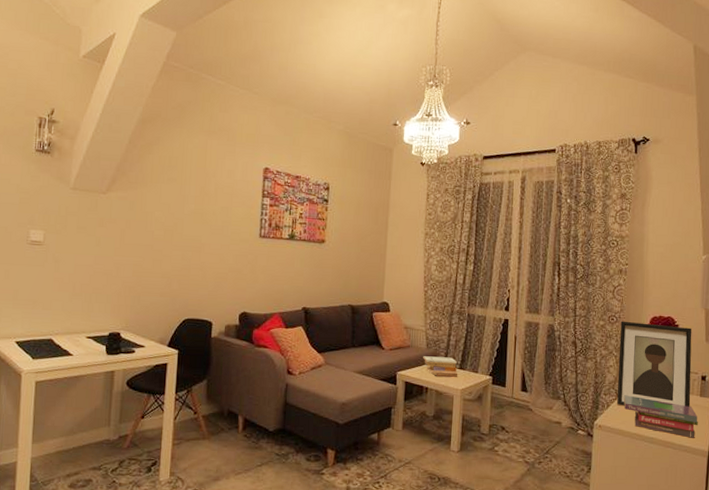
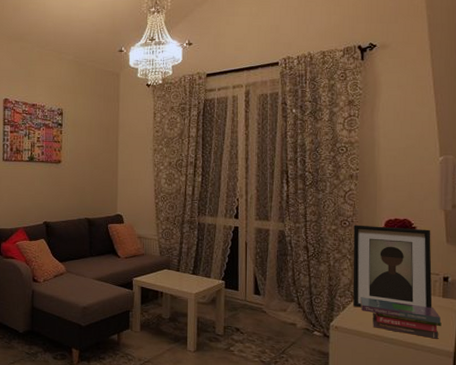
books: present [423,356,457,377] -> none [157,263,190,283]

